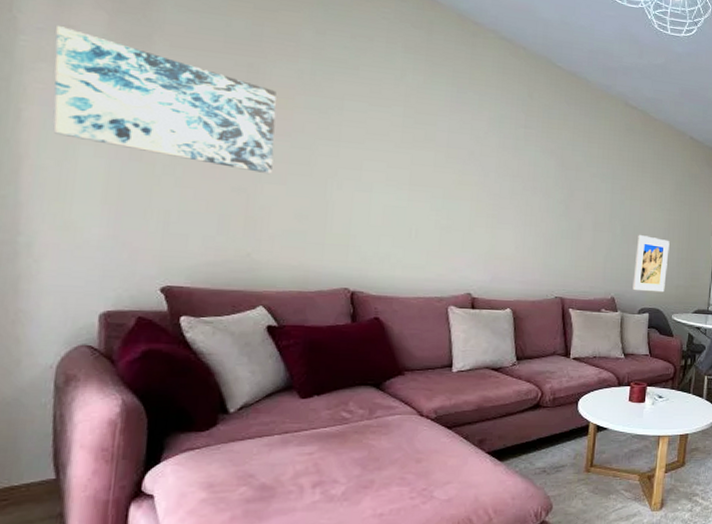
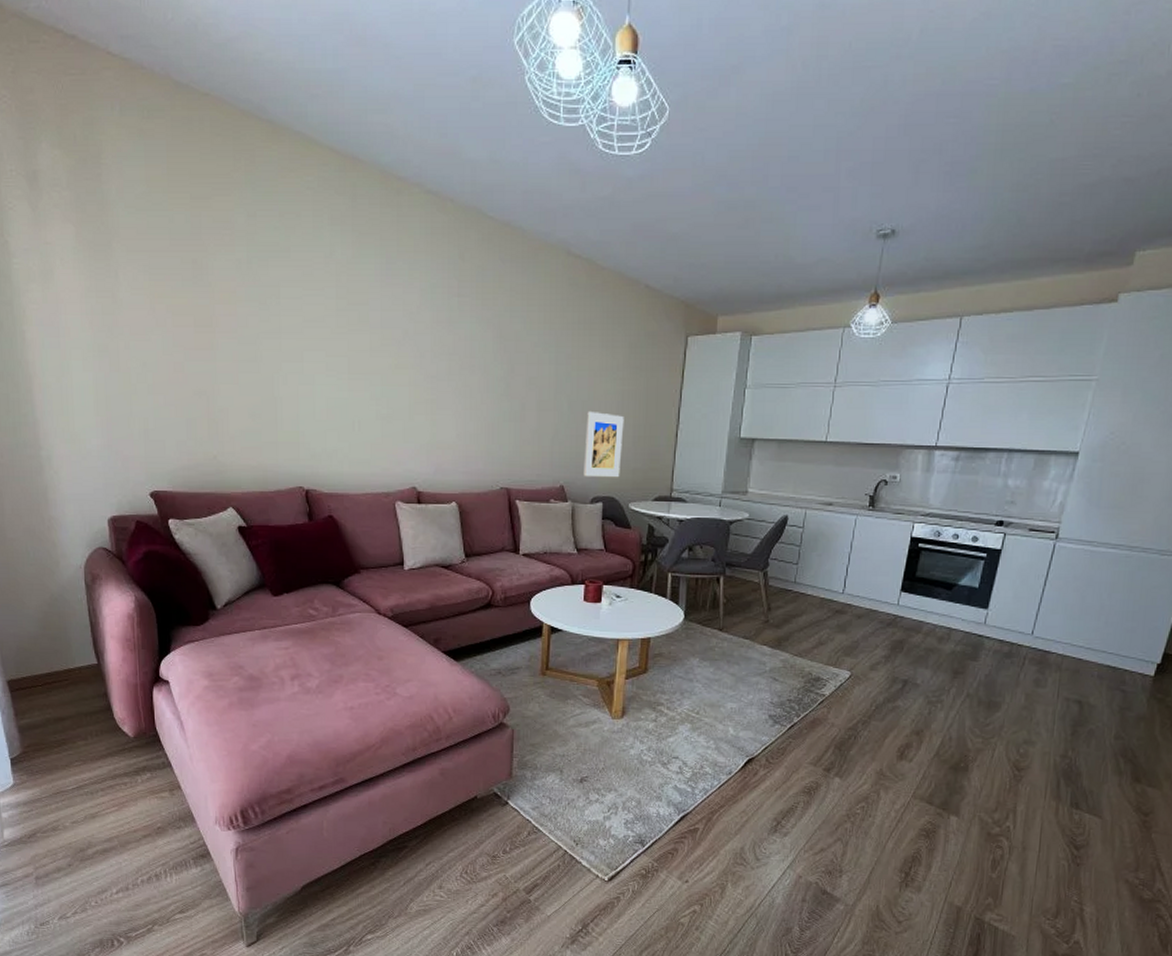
wall art: present [53,26,277,175] -> none [38,245,225,375]

